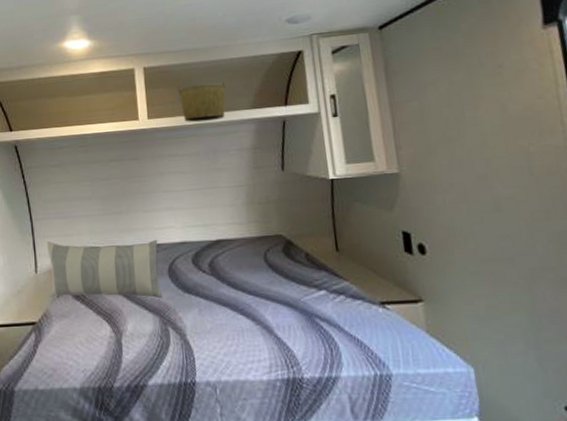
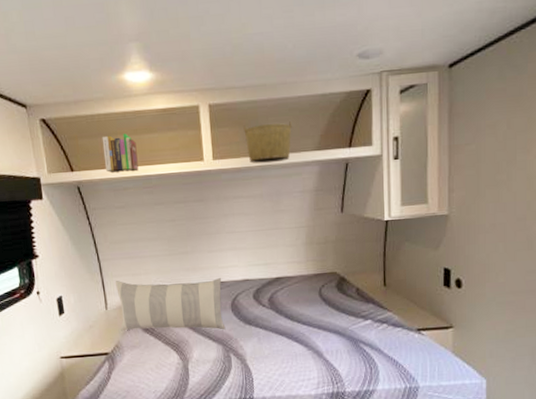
books: none [41,95,75,133] -> present [102,134,139,174]

